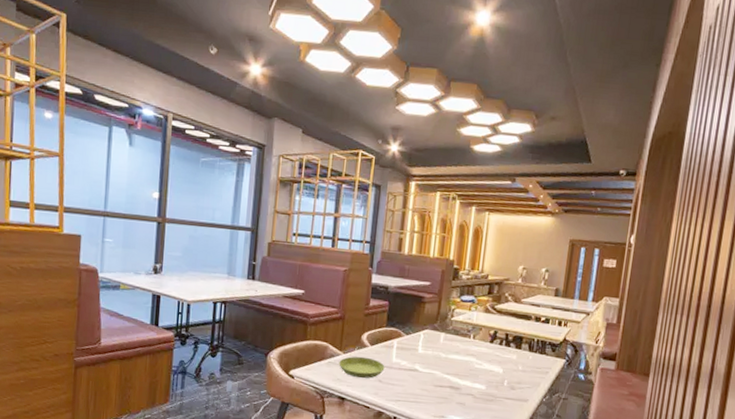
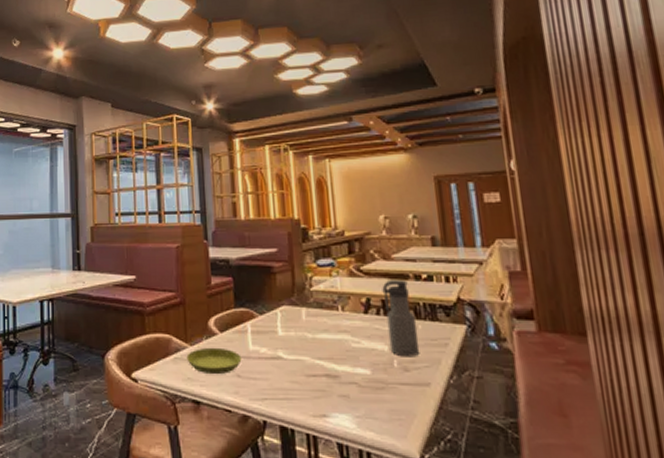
water bottle: none [504,319,529,380] -> present [382,280,420,357]

